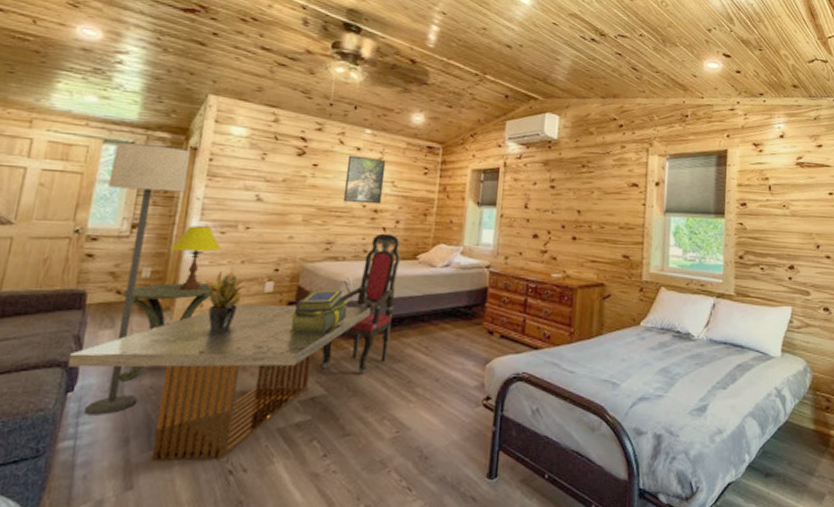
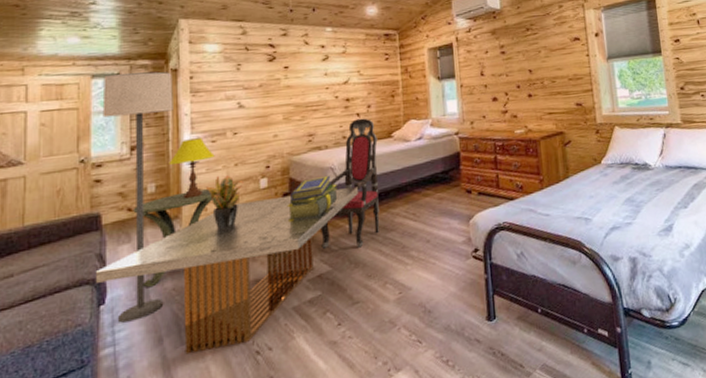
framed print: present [343,155,386,205] -> none [314,52,352,97]

